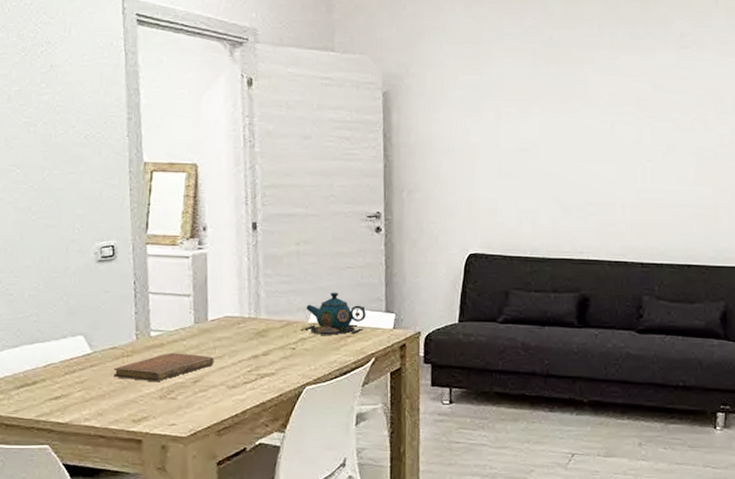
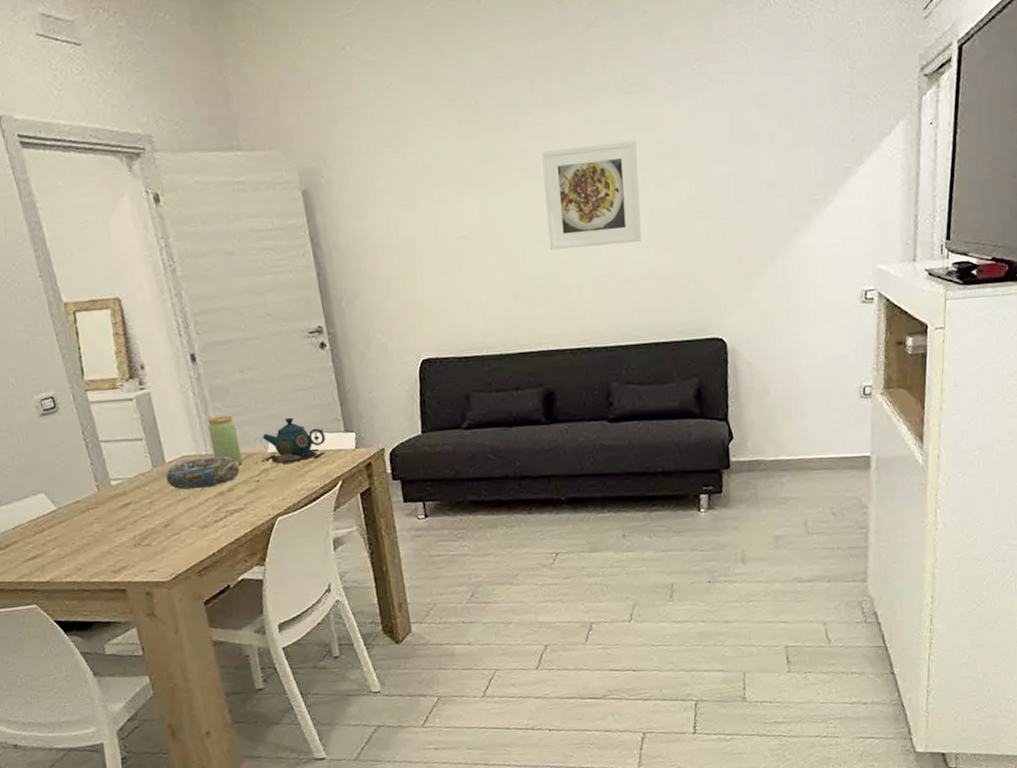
notebook: present [113,353,215,381] -> none [82,498,181,532]
decorative bowl: none [205,319,278,350] -> present [166,456,240,491]
jar: none [255,283,283,331] -> present [207,415,242,465]
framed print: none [601,86,687,173] -> present [542,140,642,251]

